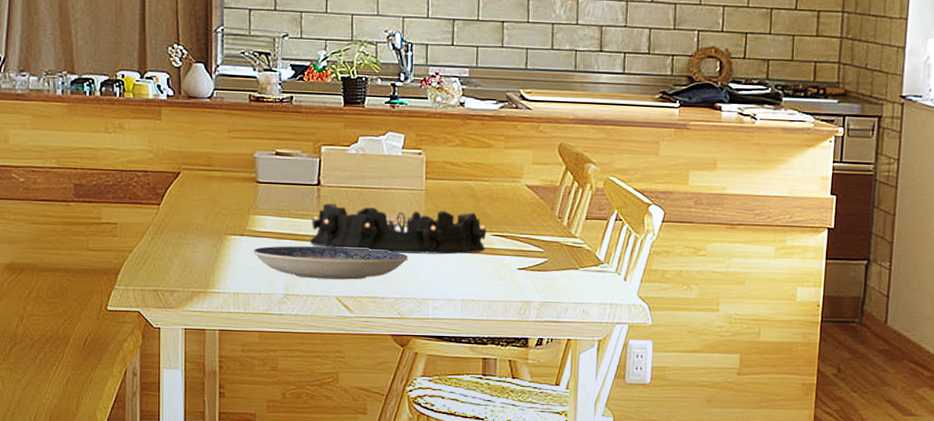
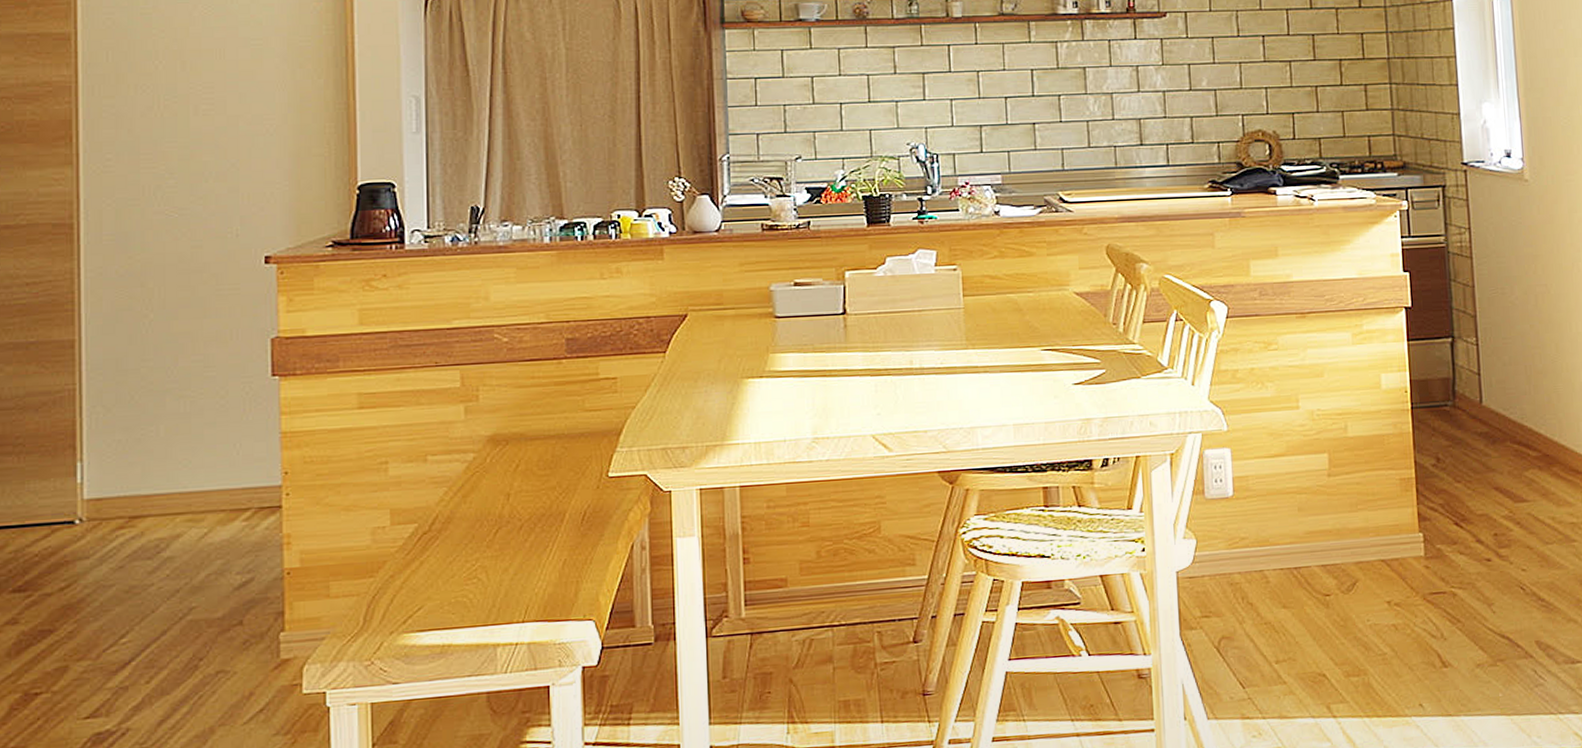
plate: present [253,246,409,280] -> none [774,378,951,418]
decorative bowl: present [310,203,487,255] -> none [839,327,1036,382]

